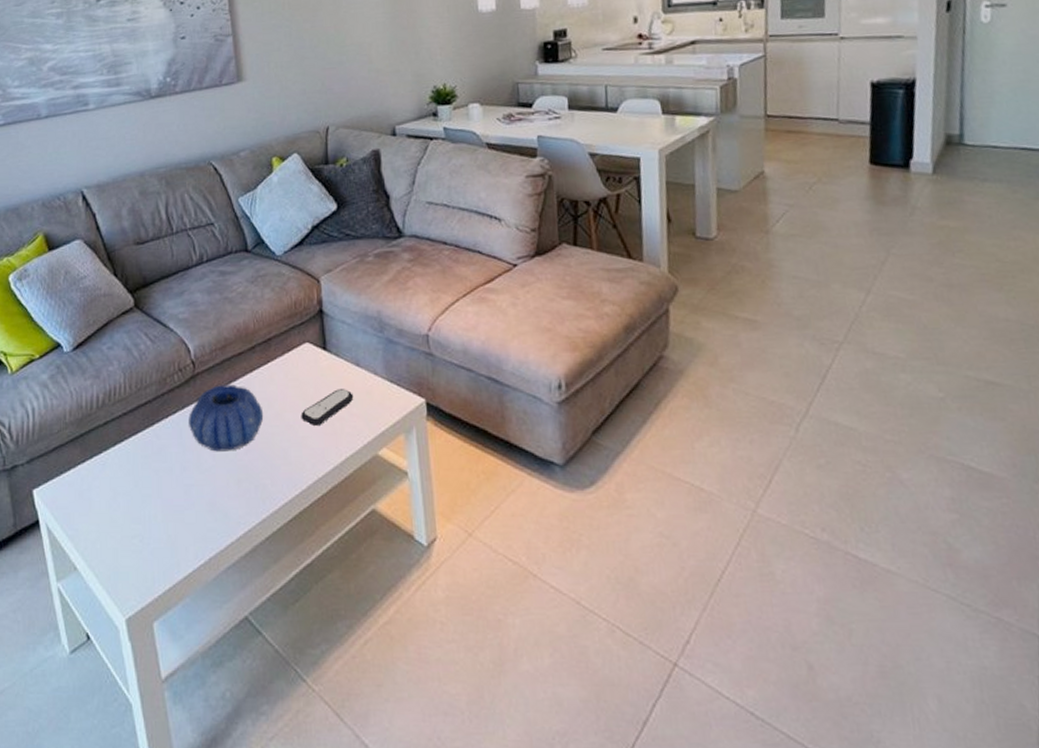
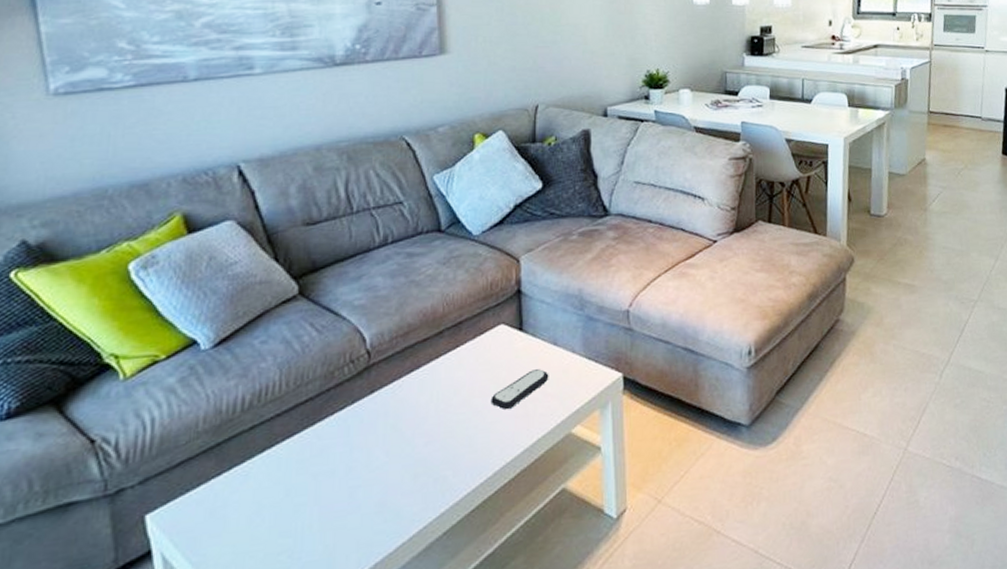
decorative bowl: present [189,384,264,452] -> none [359,373,449,447]

